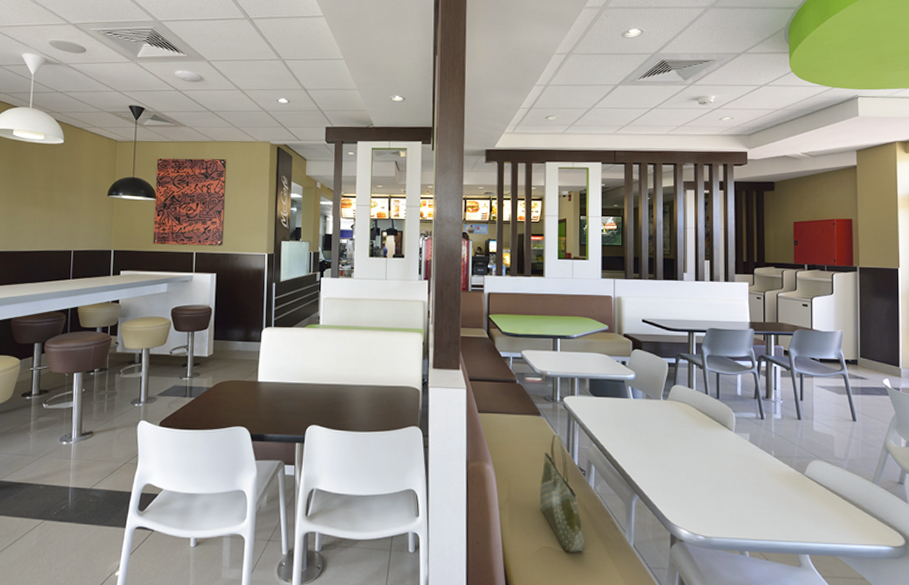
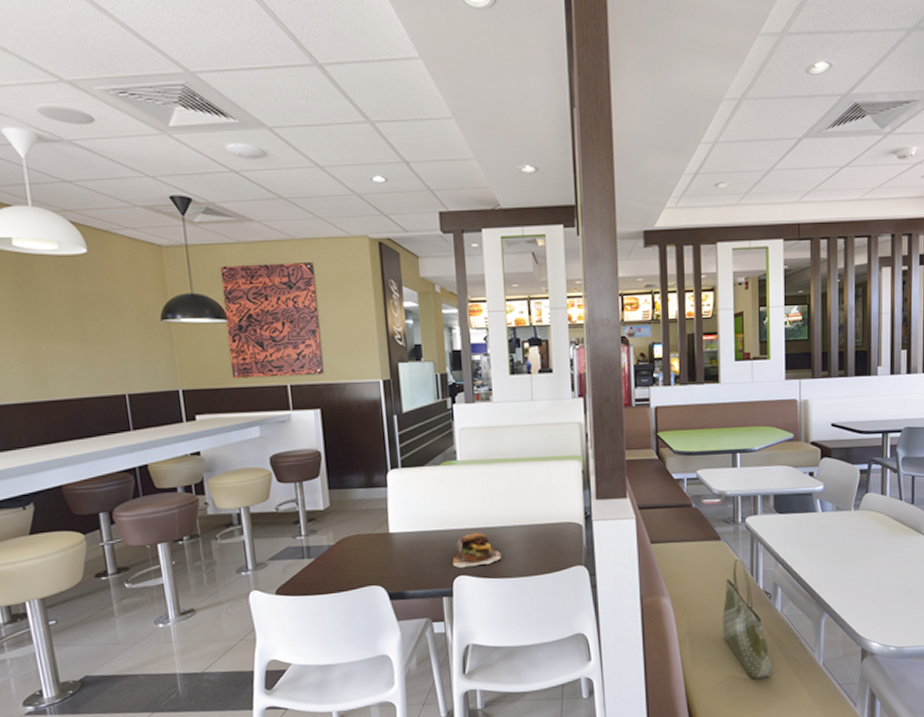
burger: none [307,388,350,419] -> present [452,532,502,569]

